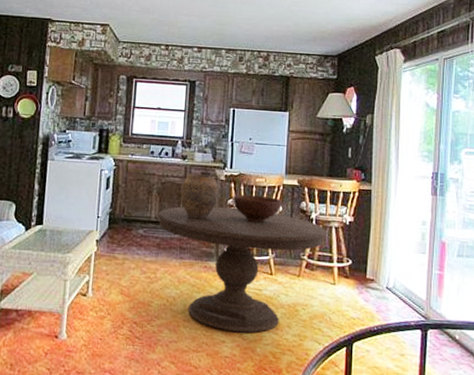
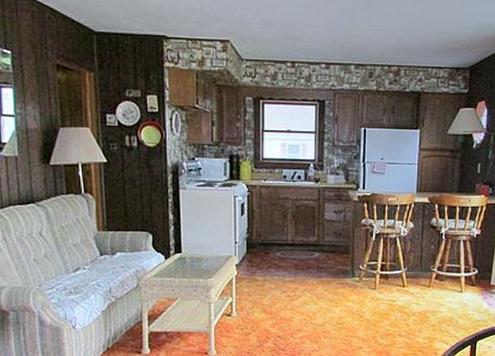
dining table: present [157,206,326,333] -> none [294,226,455,339]
vase: present [180,174,218,220] -> none [315,196,352,240]
fruit bowl: present [233,194,282,222] -> none [366,213,413,239]

